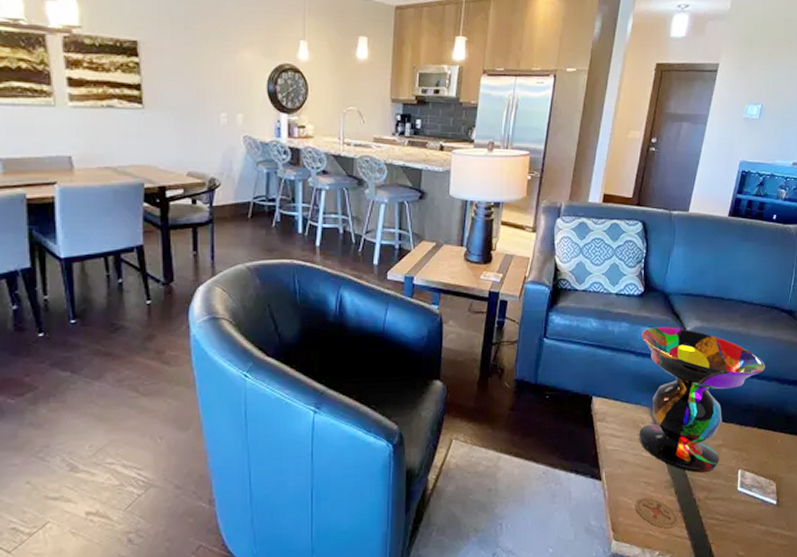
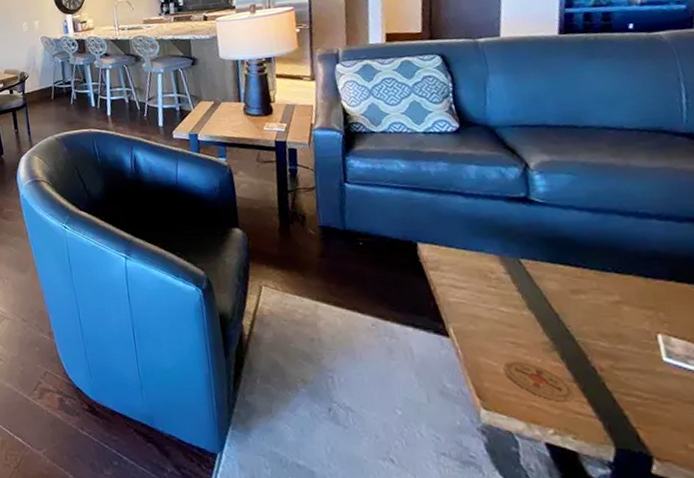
decorative bowl: present [639,327,765,473] -> none [467,163,668,336]

